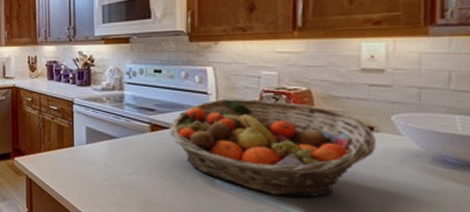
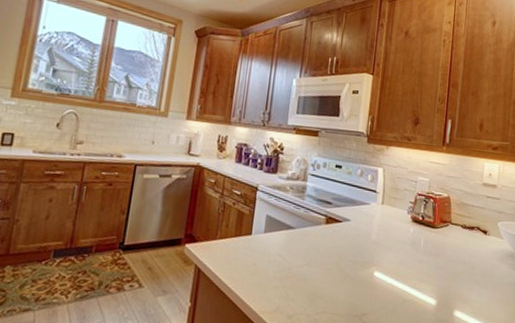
fruit basket: present [169,99,376,198] -> none [341,197,488,290]

